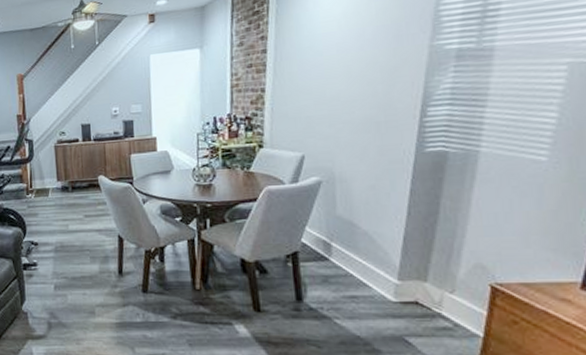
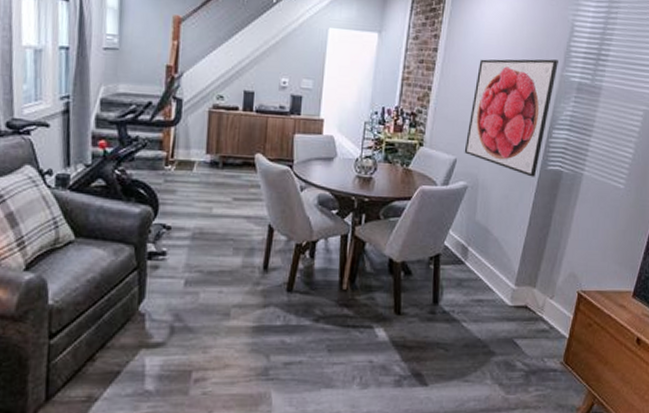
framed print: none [312,30,425,163] -> present [464,59,558,177]

